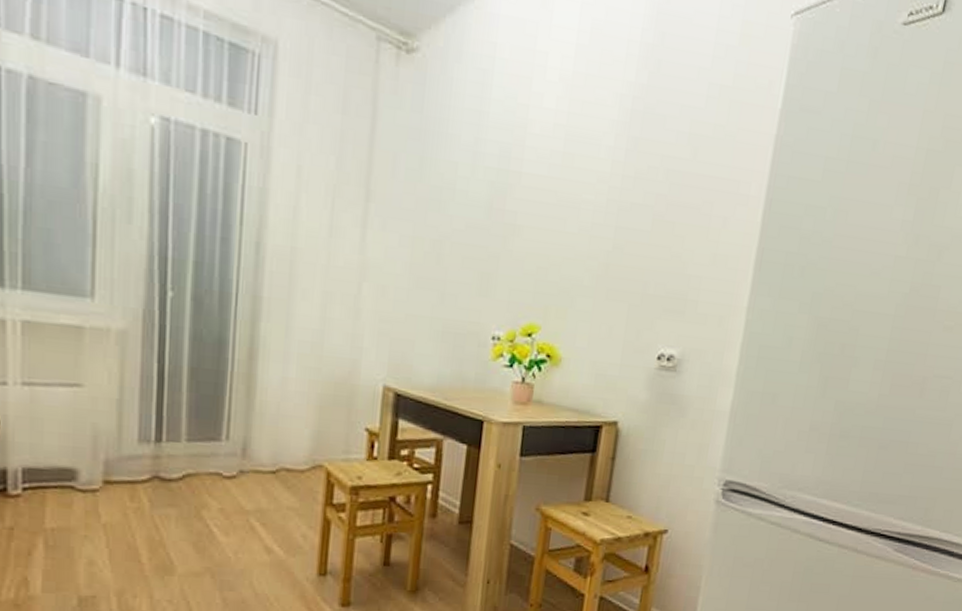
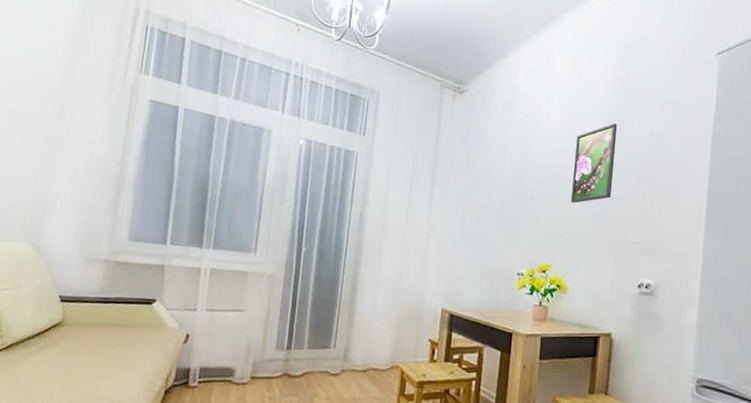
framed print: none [570,116,643,237] -> present [570,123,618,203]

